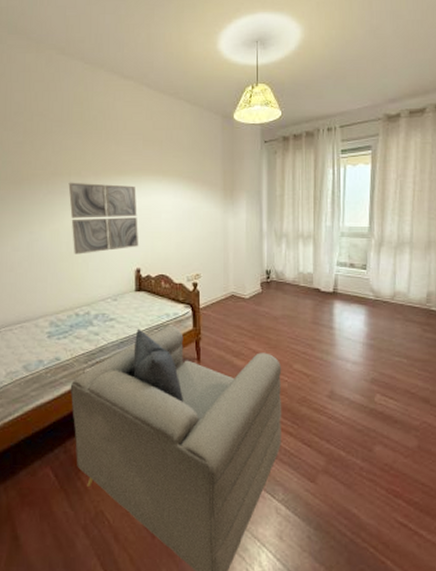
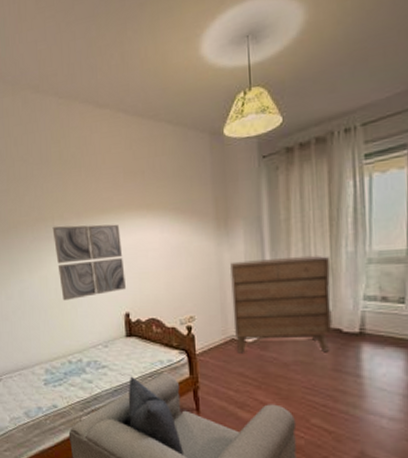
dresser: none [233,226,313,308] -> present [229,255,332,353]

